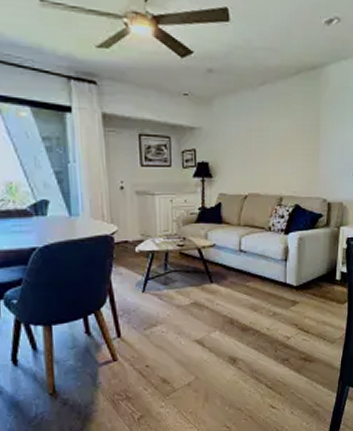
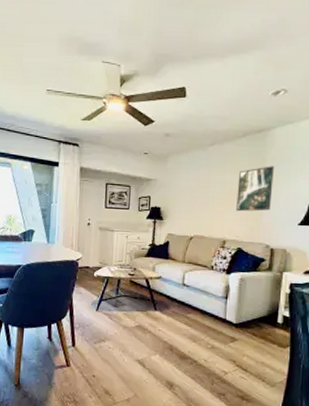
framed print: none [292,109,329,164] -> present [236,166,274,212]

